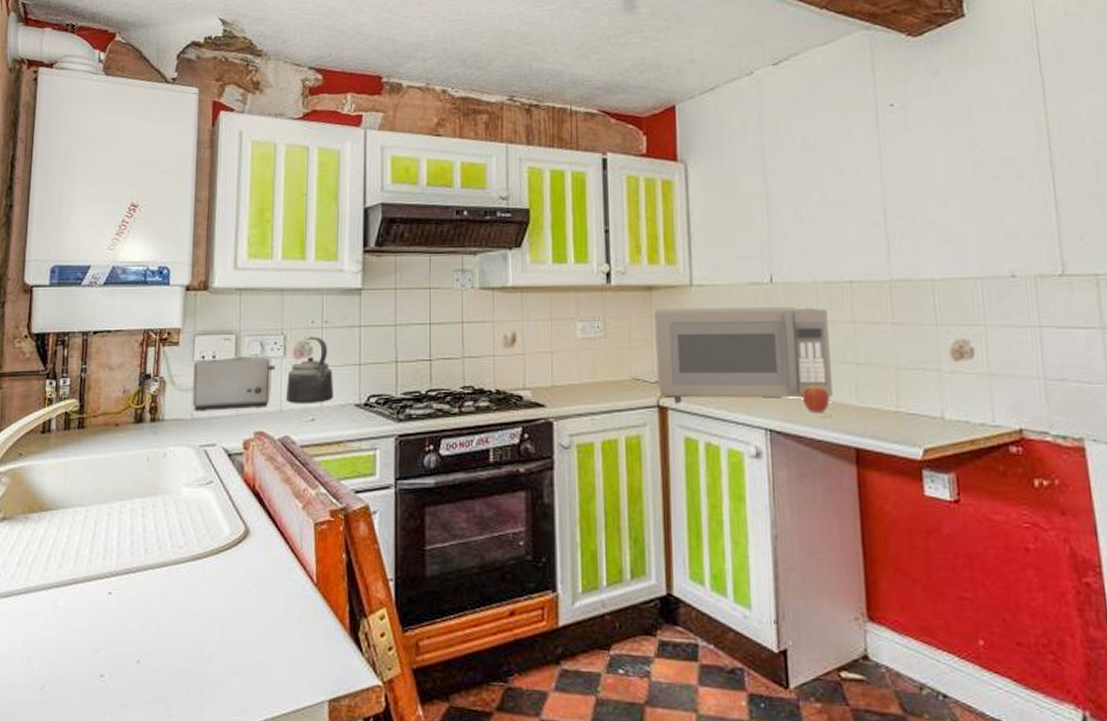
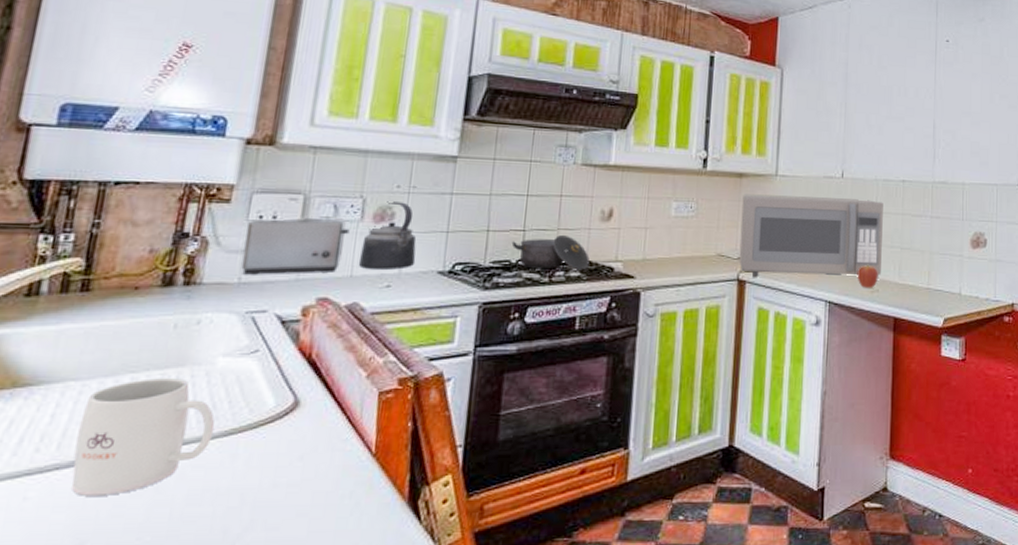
mug: none [86,506,185,609] -> present [72,378,215,496]
cooking pot: none [419,362,497,400] -> present [511,234,590,269]

